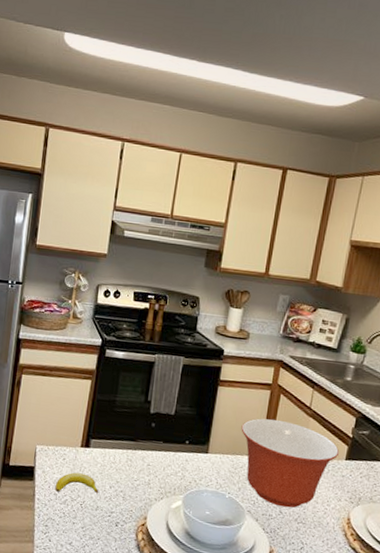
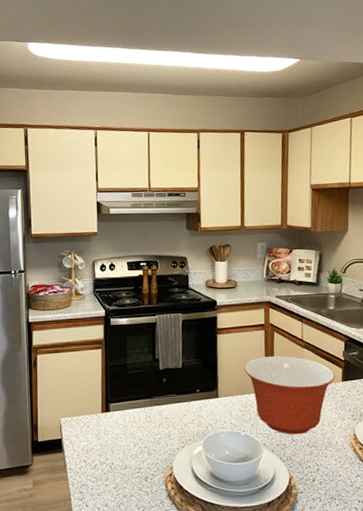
banana: present [55,472,99,493] -> none [83,437,125,458]

